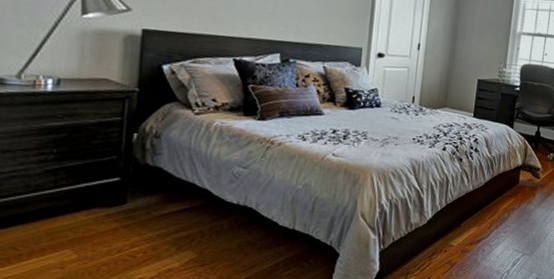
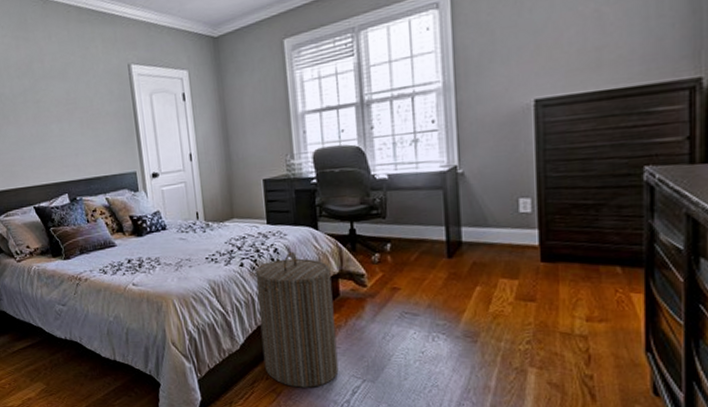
laundry hamper: none [445,143,516,260] -> present [255,251,339,388]

